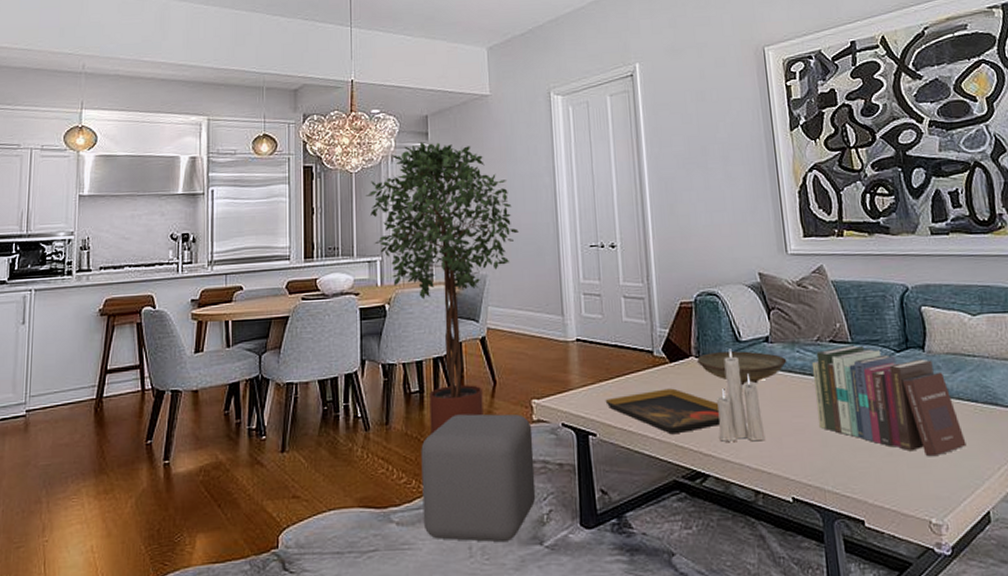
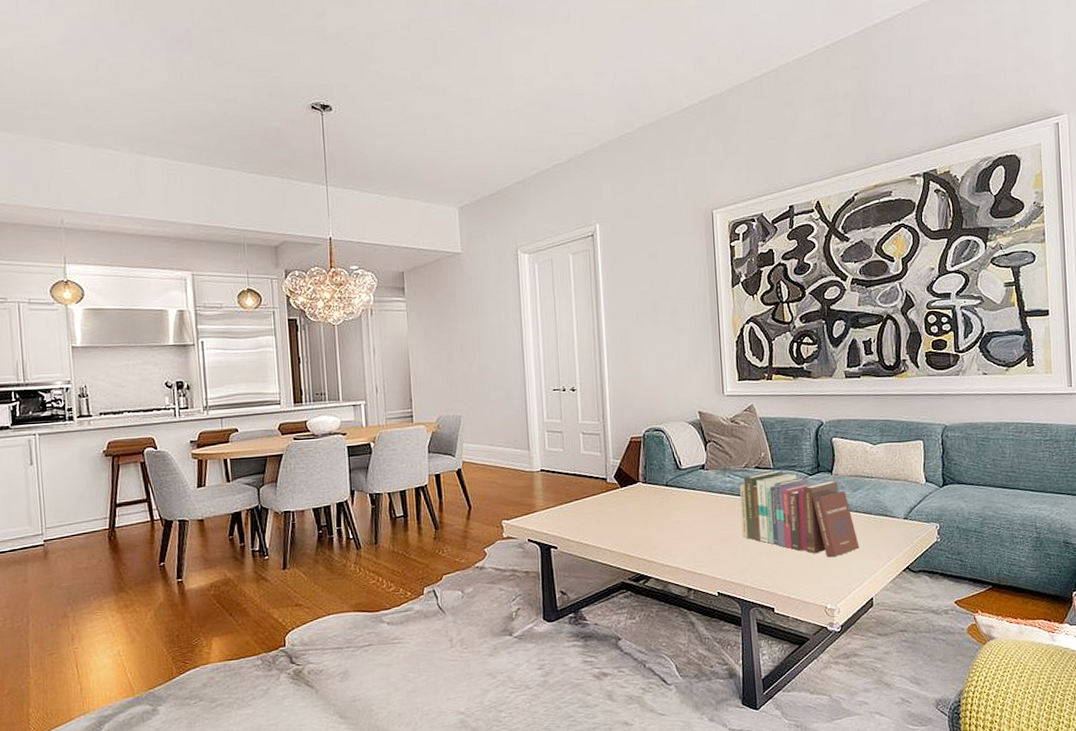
potted tree: present [366,142,519,434] -> none [349,297,489,551]
cube: present [421,414,536,543] -> none [406,533,506,635]
decorative tray: present [605,388,721,435] -> none [565,508,662,546]
decorative bowl: present [697,351,787,386] -> none [644,477,719,506]
candle: present [717,349,766,442] -> none [659,475,698,550]

